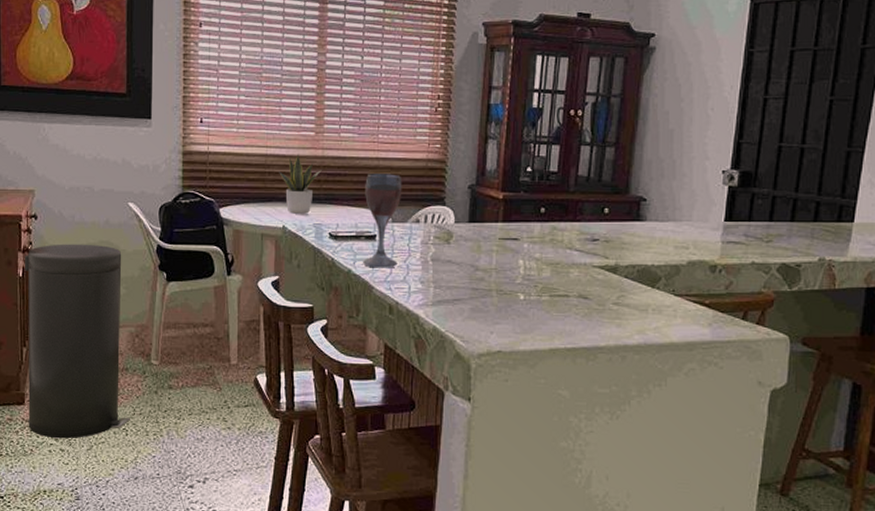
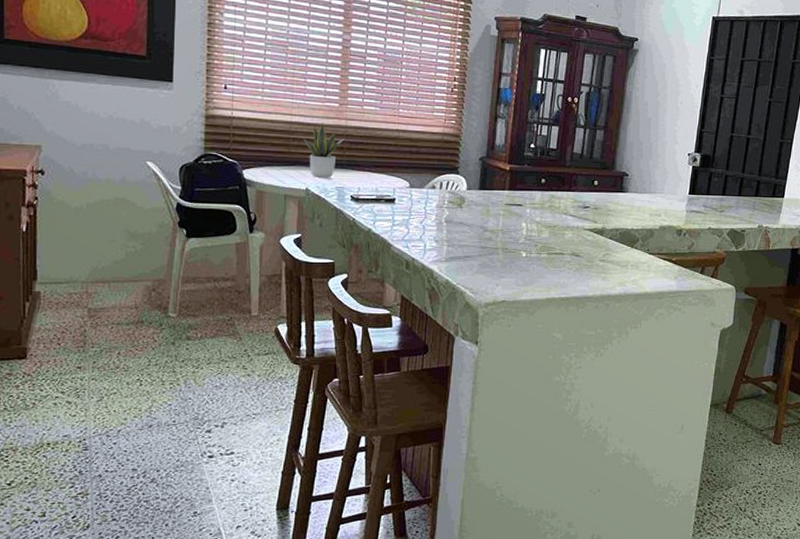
pedal bin: present [24,244,131,438] -> none [28,199,146,390]
cup: present [363,174,402,268] -> none [382,144,420,228]

